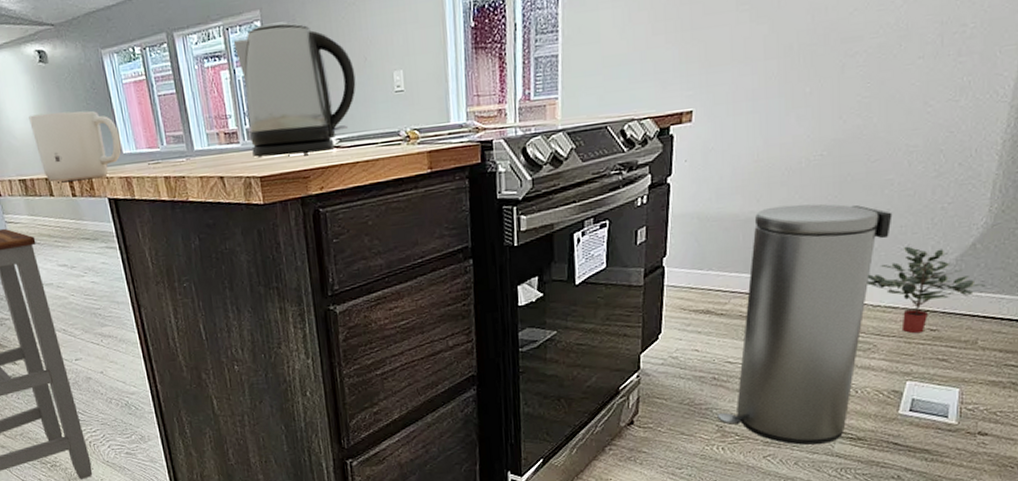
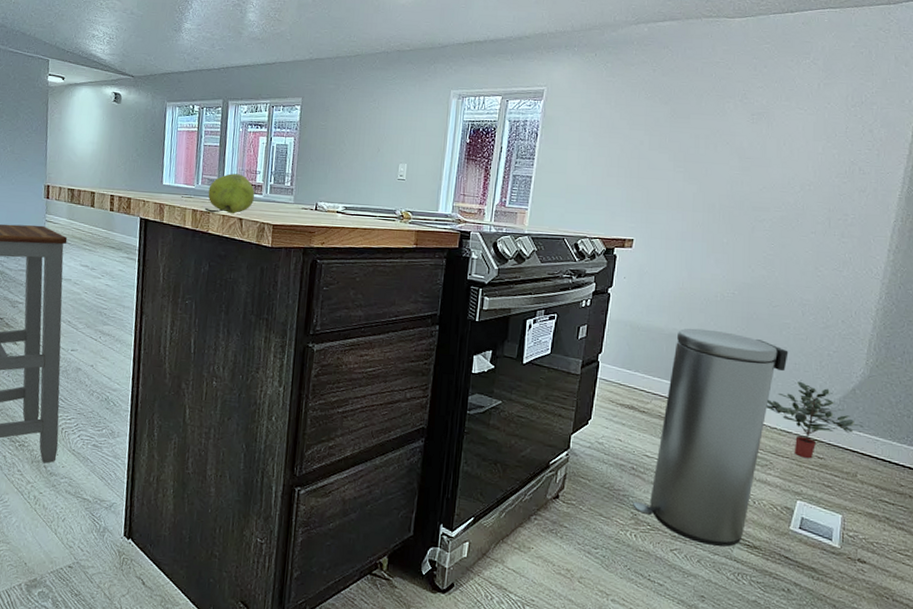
mug: present [29,110,122,183] -> none [91,140,164,201]
fruit: none [176,123,232,177] -> present [205,173,255,214]
kettle: present [233,21,356,159] -> none [271,109,369,216]

